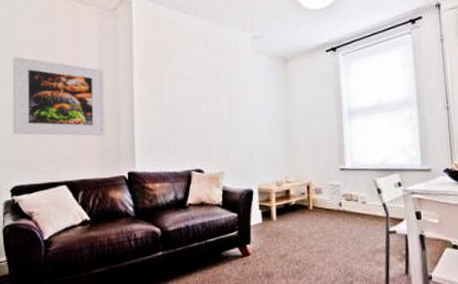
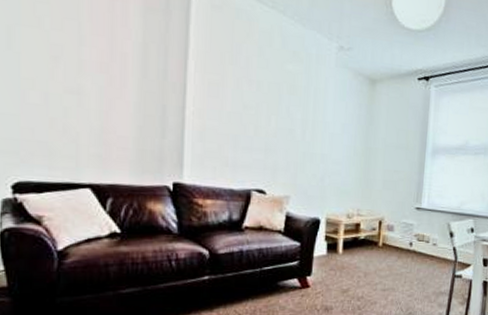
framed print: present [12,56,105,136] -> none [17,13,148,135]

